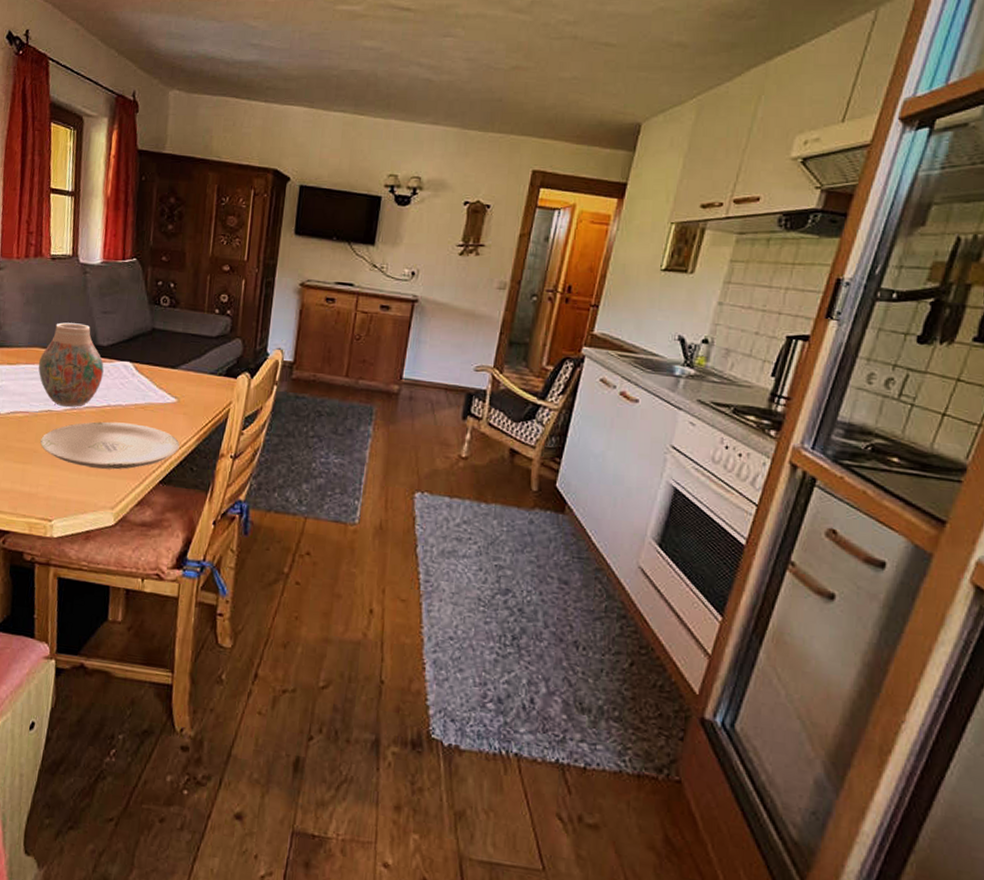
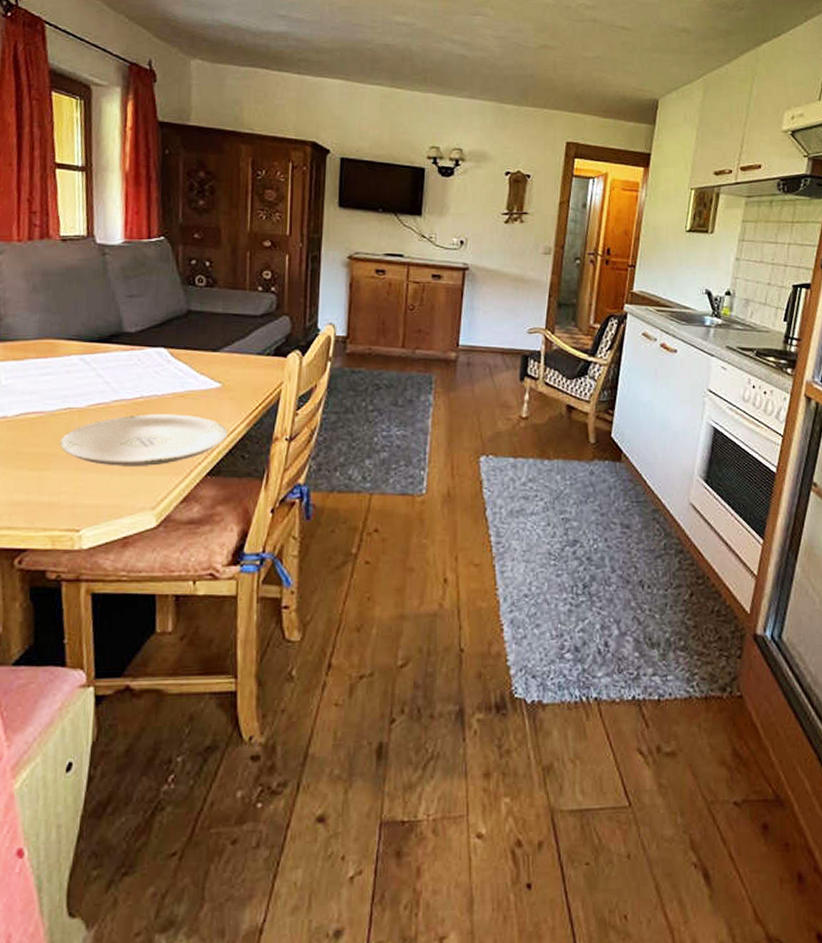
vase: present [38,322,104,407] -> none [52,309,133,402]

